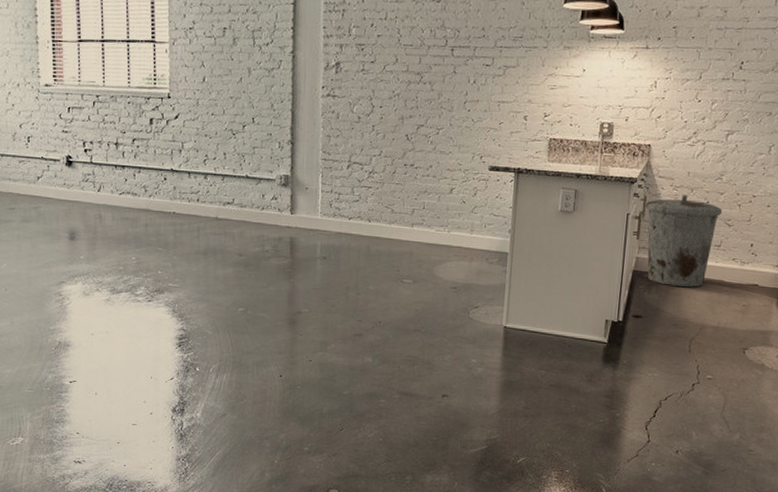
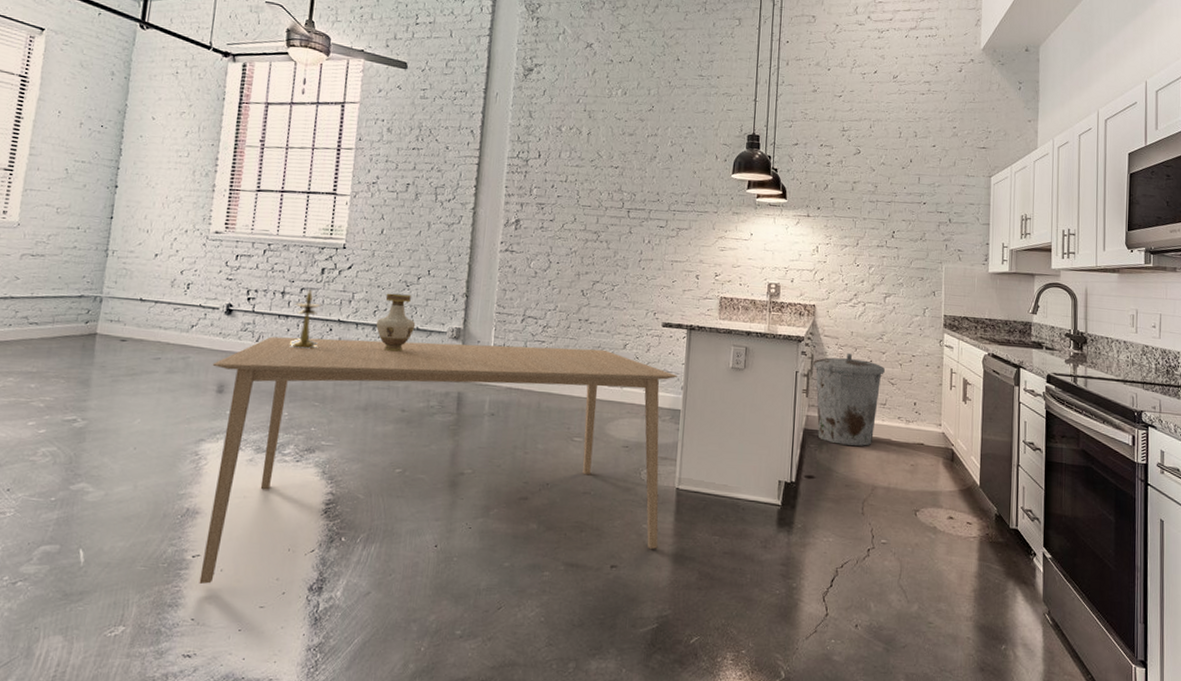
dining table: none [61,186,506,405] -> present [199,336,678,585]
candlestick: none [128,139,155,198] -> present [290,289,322,349]
vase: none [207,142,245,199] -> present [375,293,416,352]

